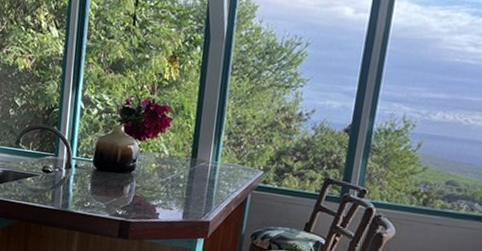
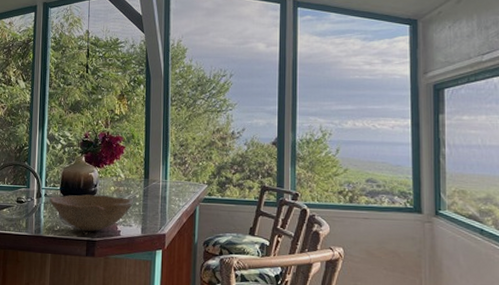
bowl: none [80,168,177,212] -> present [49,194,133,231]

